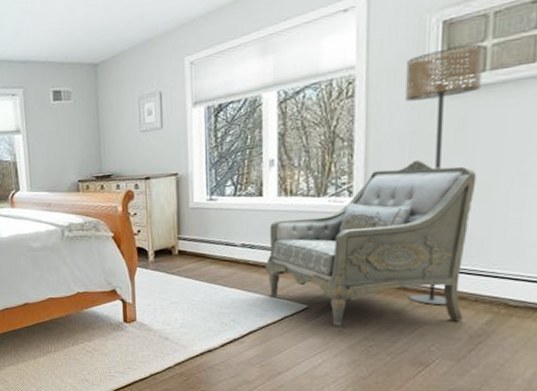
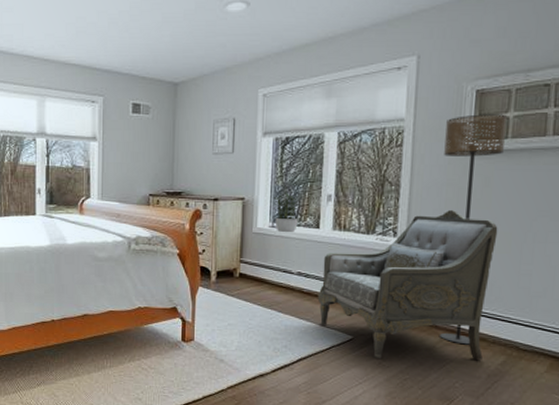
potted plant: none [210,162,238,204] -> present [274,192,299,233]

